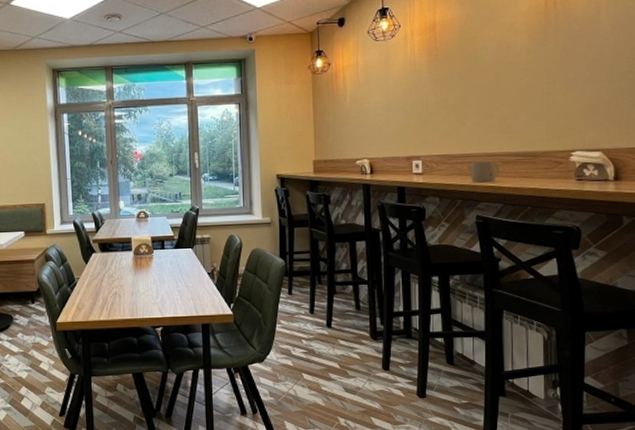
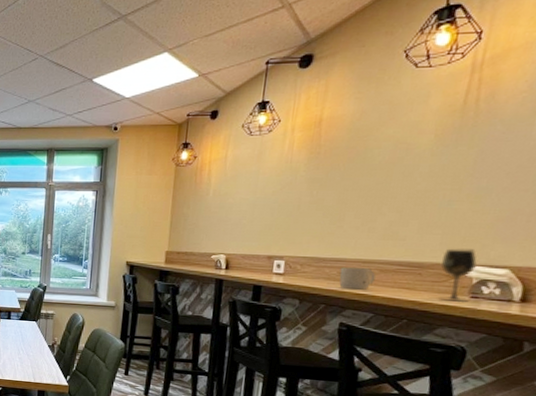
wine glass: none [549,136,577,186] -> present [438,248,477,303]

